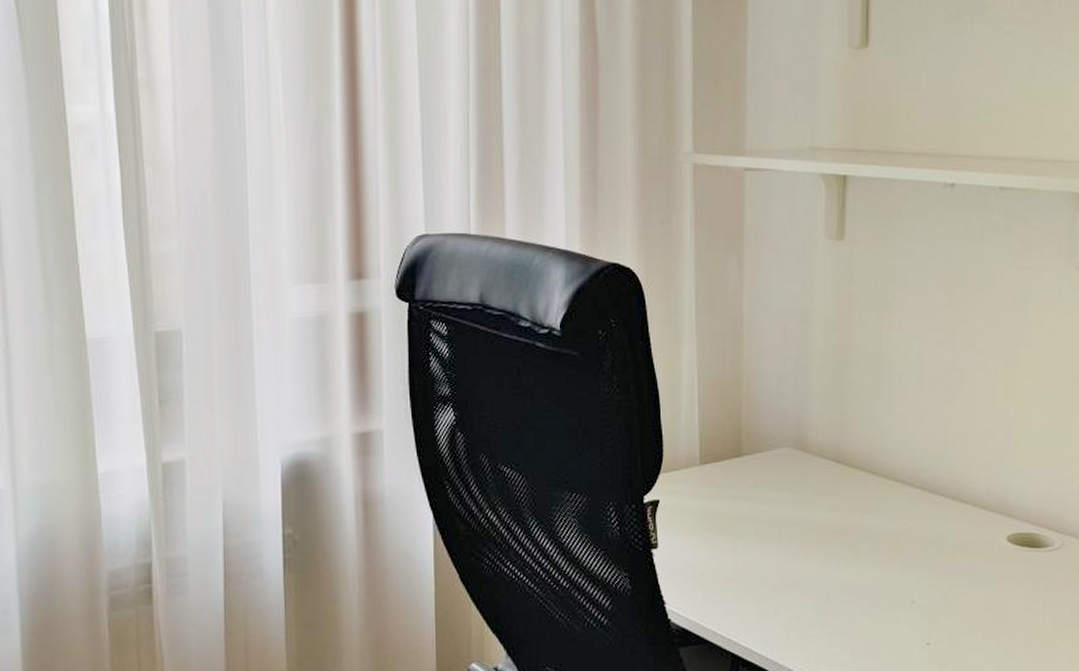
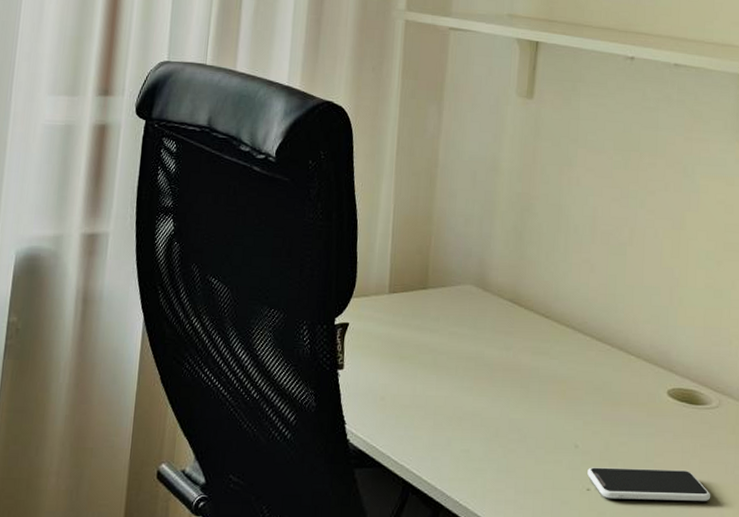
smartphone: none [926,615,1057,651] -> present [587,467,711,501]

